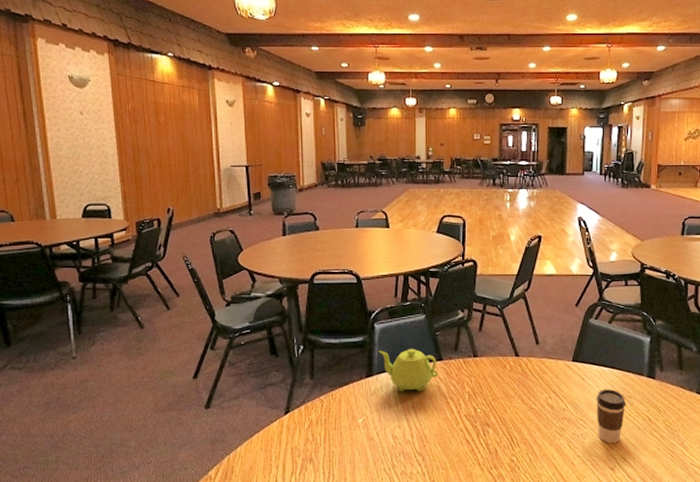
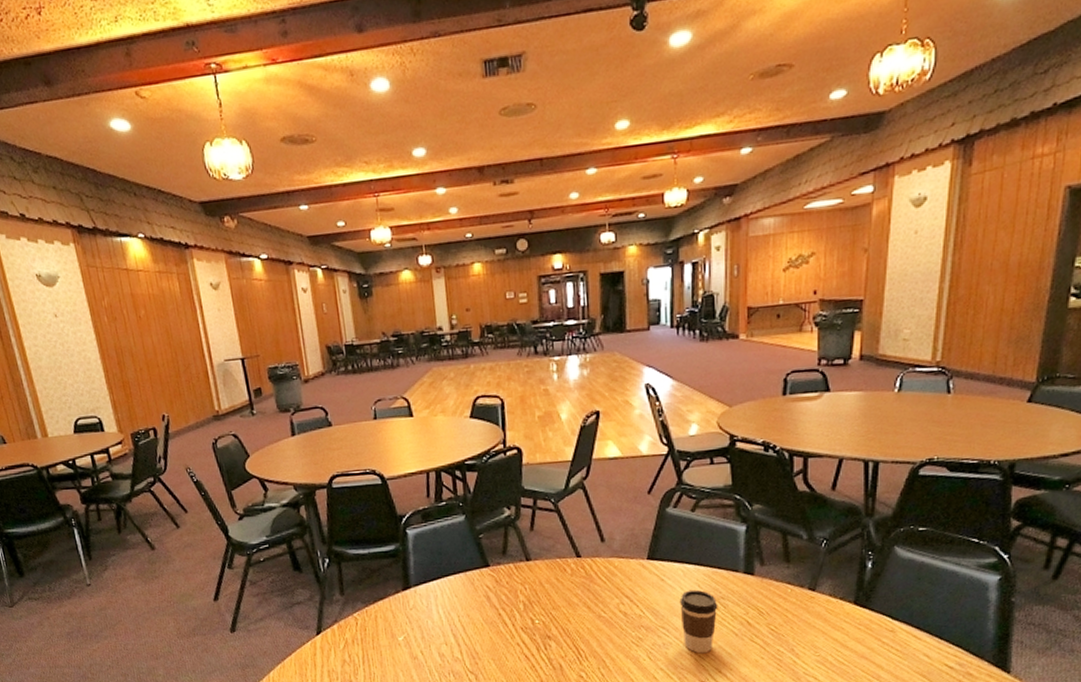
teapot: present [379,348,439,392] -> none [414,554,486,605]

